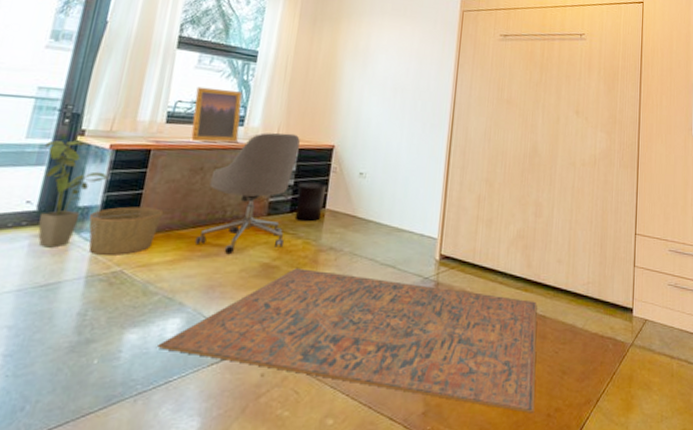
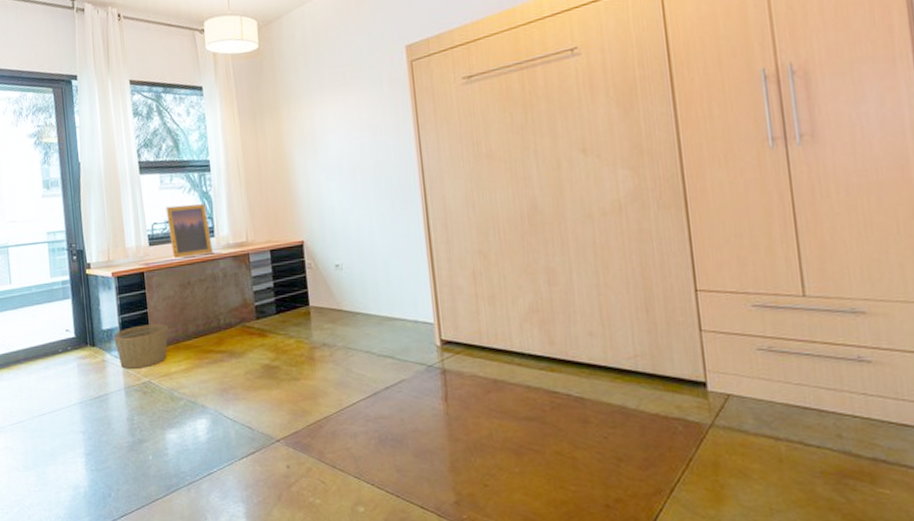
house plant: present [38,140,109,248] -> none [65,273,118,367]
rug: present [157,268,537,413] -> none [194,366,588,504]
chair: present [195,133,300,255] -> none [198,236,278,360]
waste bin: present [294,182,327,222] -> none [277,281,308,322]

